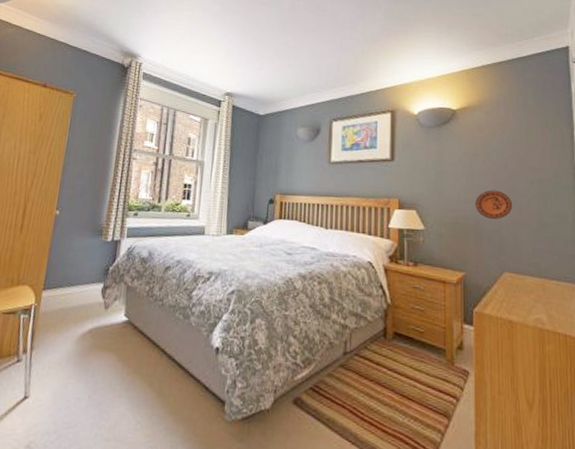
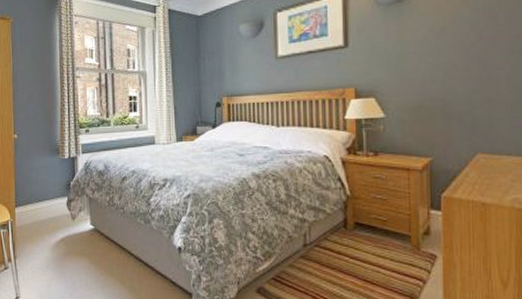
decorative plate: present [475,190,513,219] -> none [443,66,488,98]

